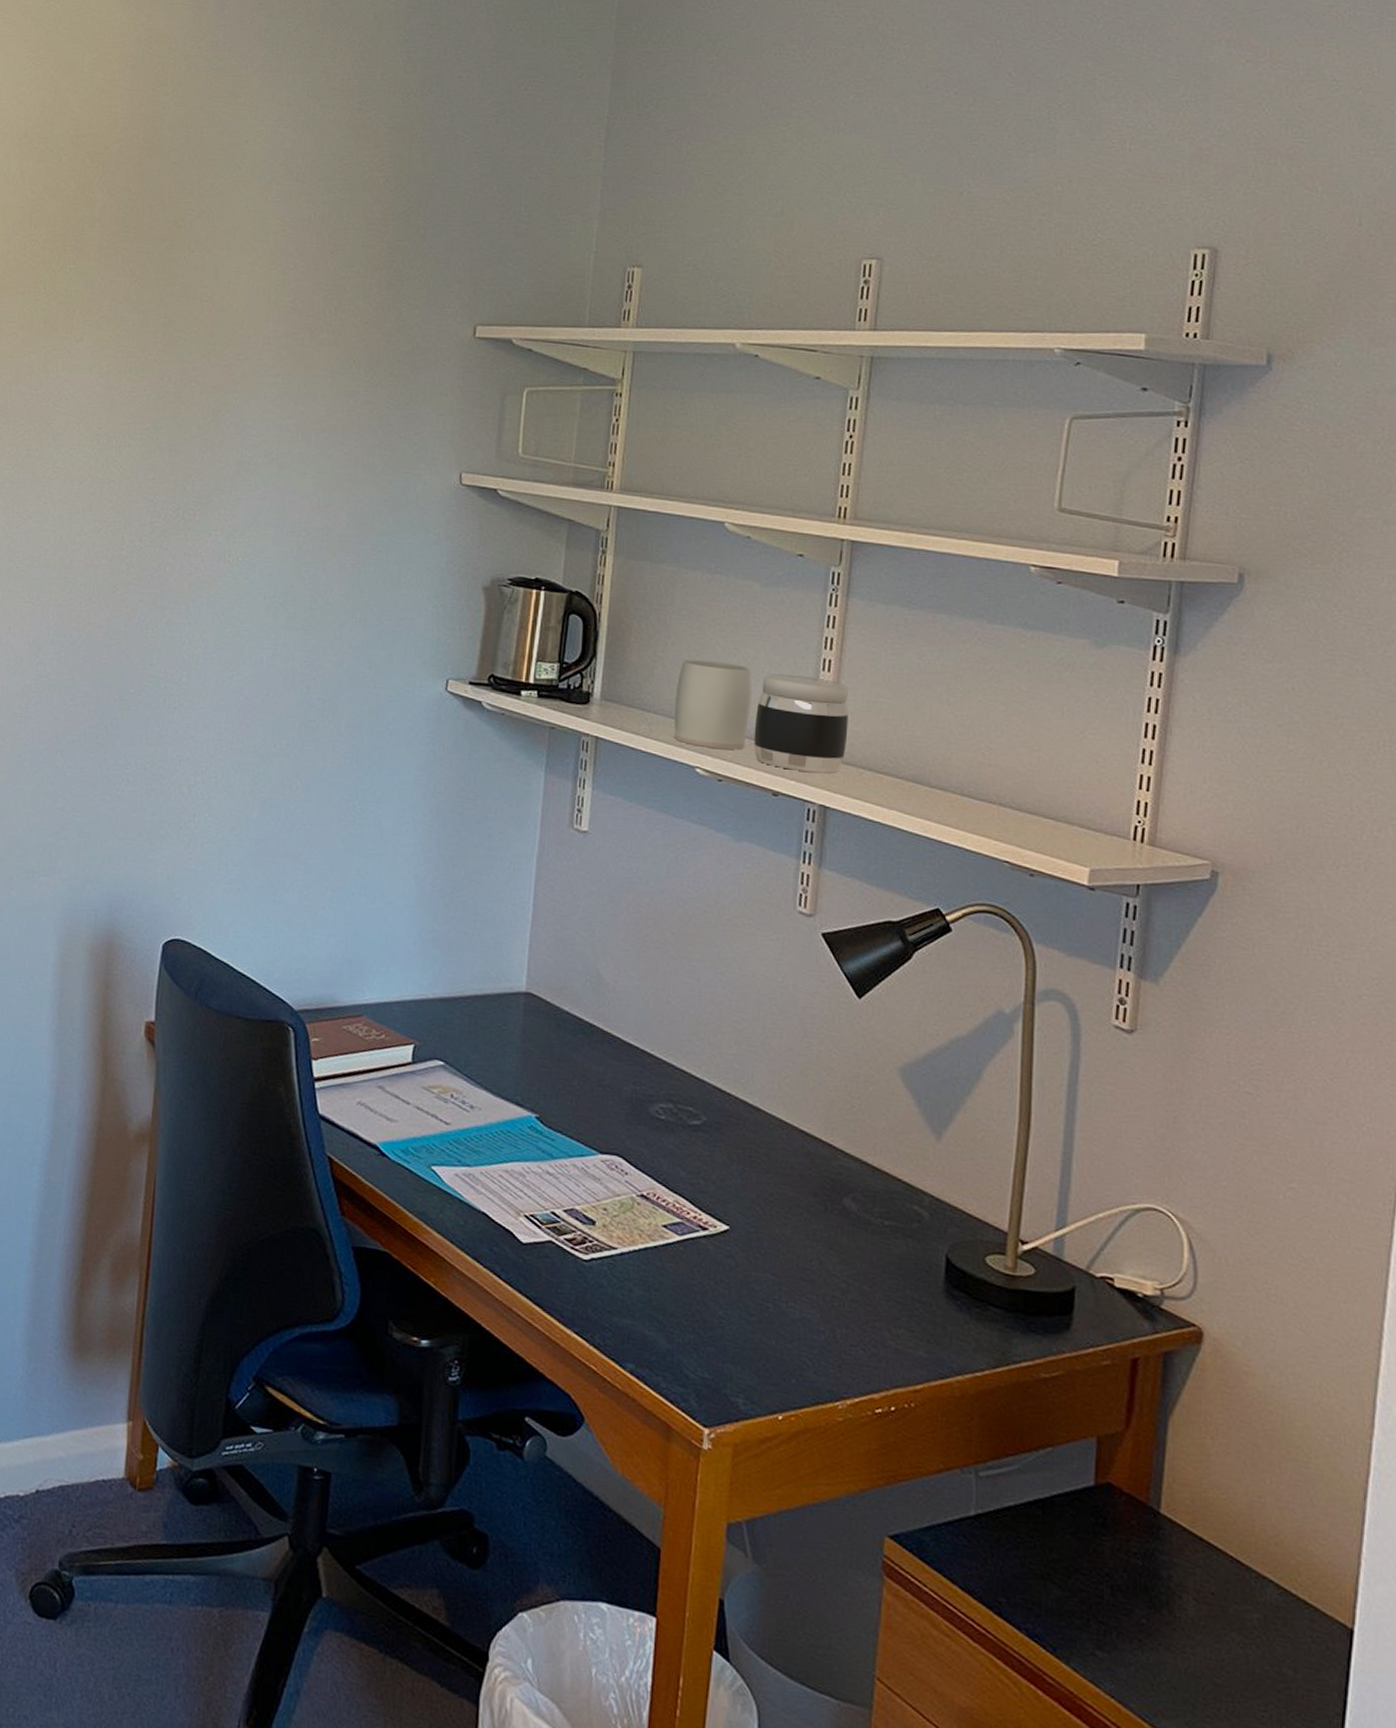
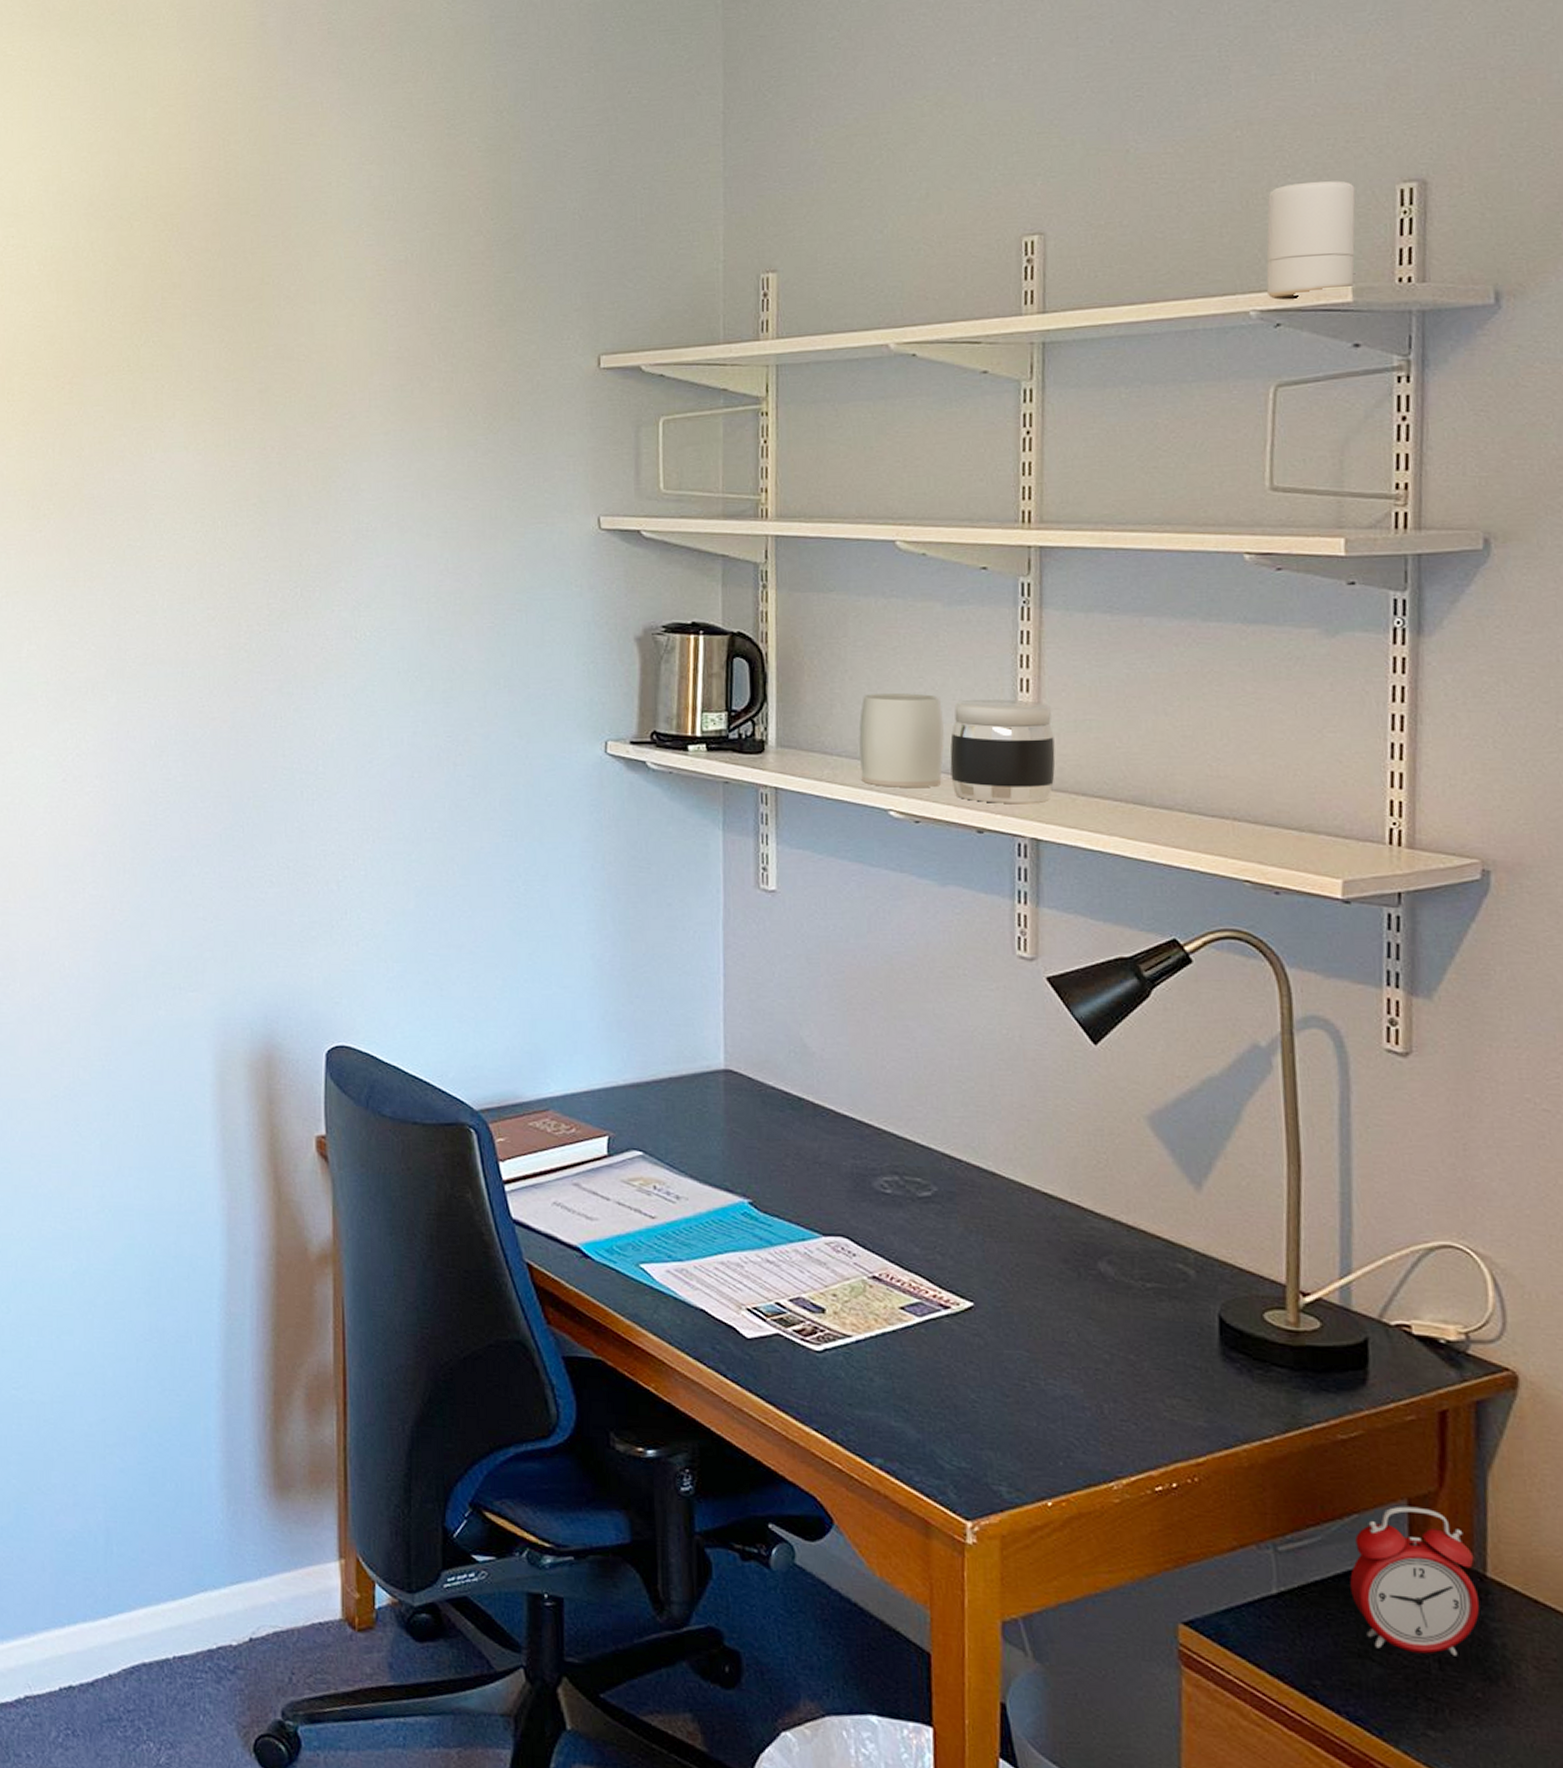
alarm clock: none [1040,1442,1152,1584] -> present [1350,1506,1480,1656]
candle: none [1072,238,1155,343] -> present [1266,180,1356,301]

